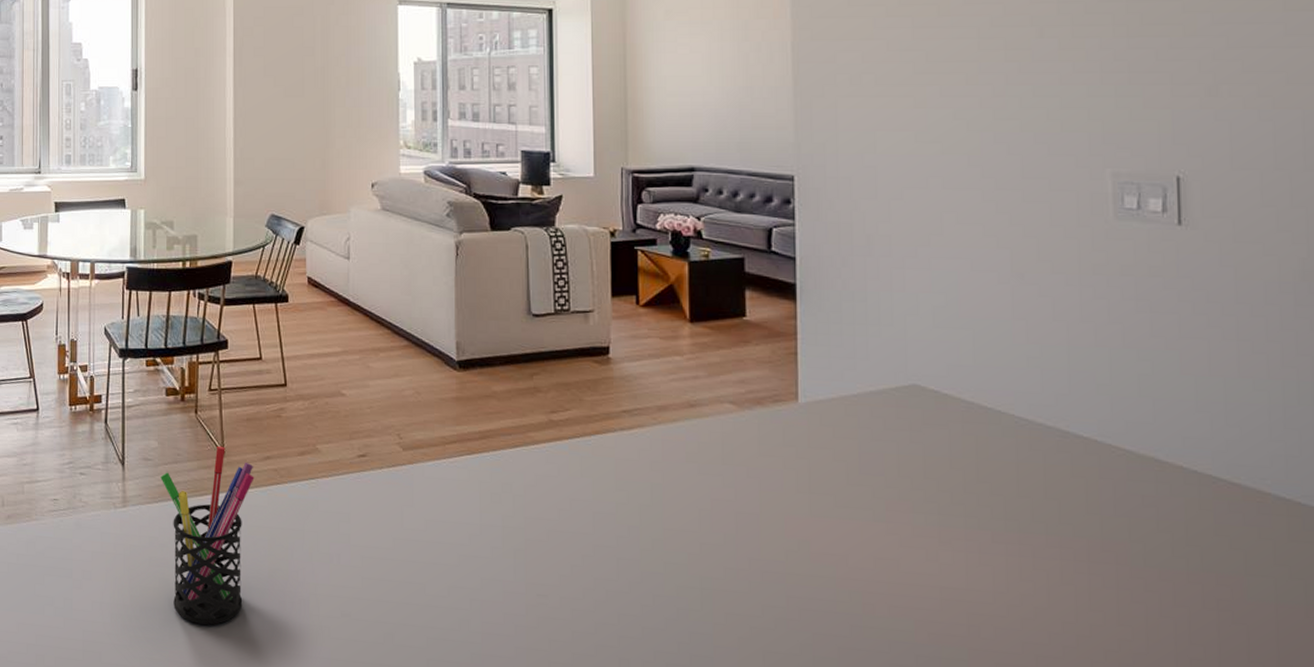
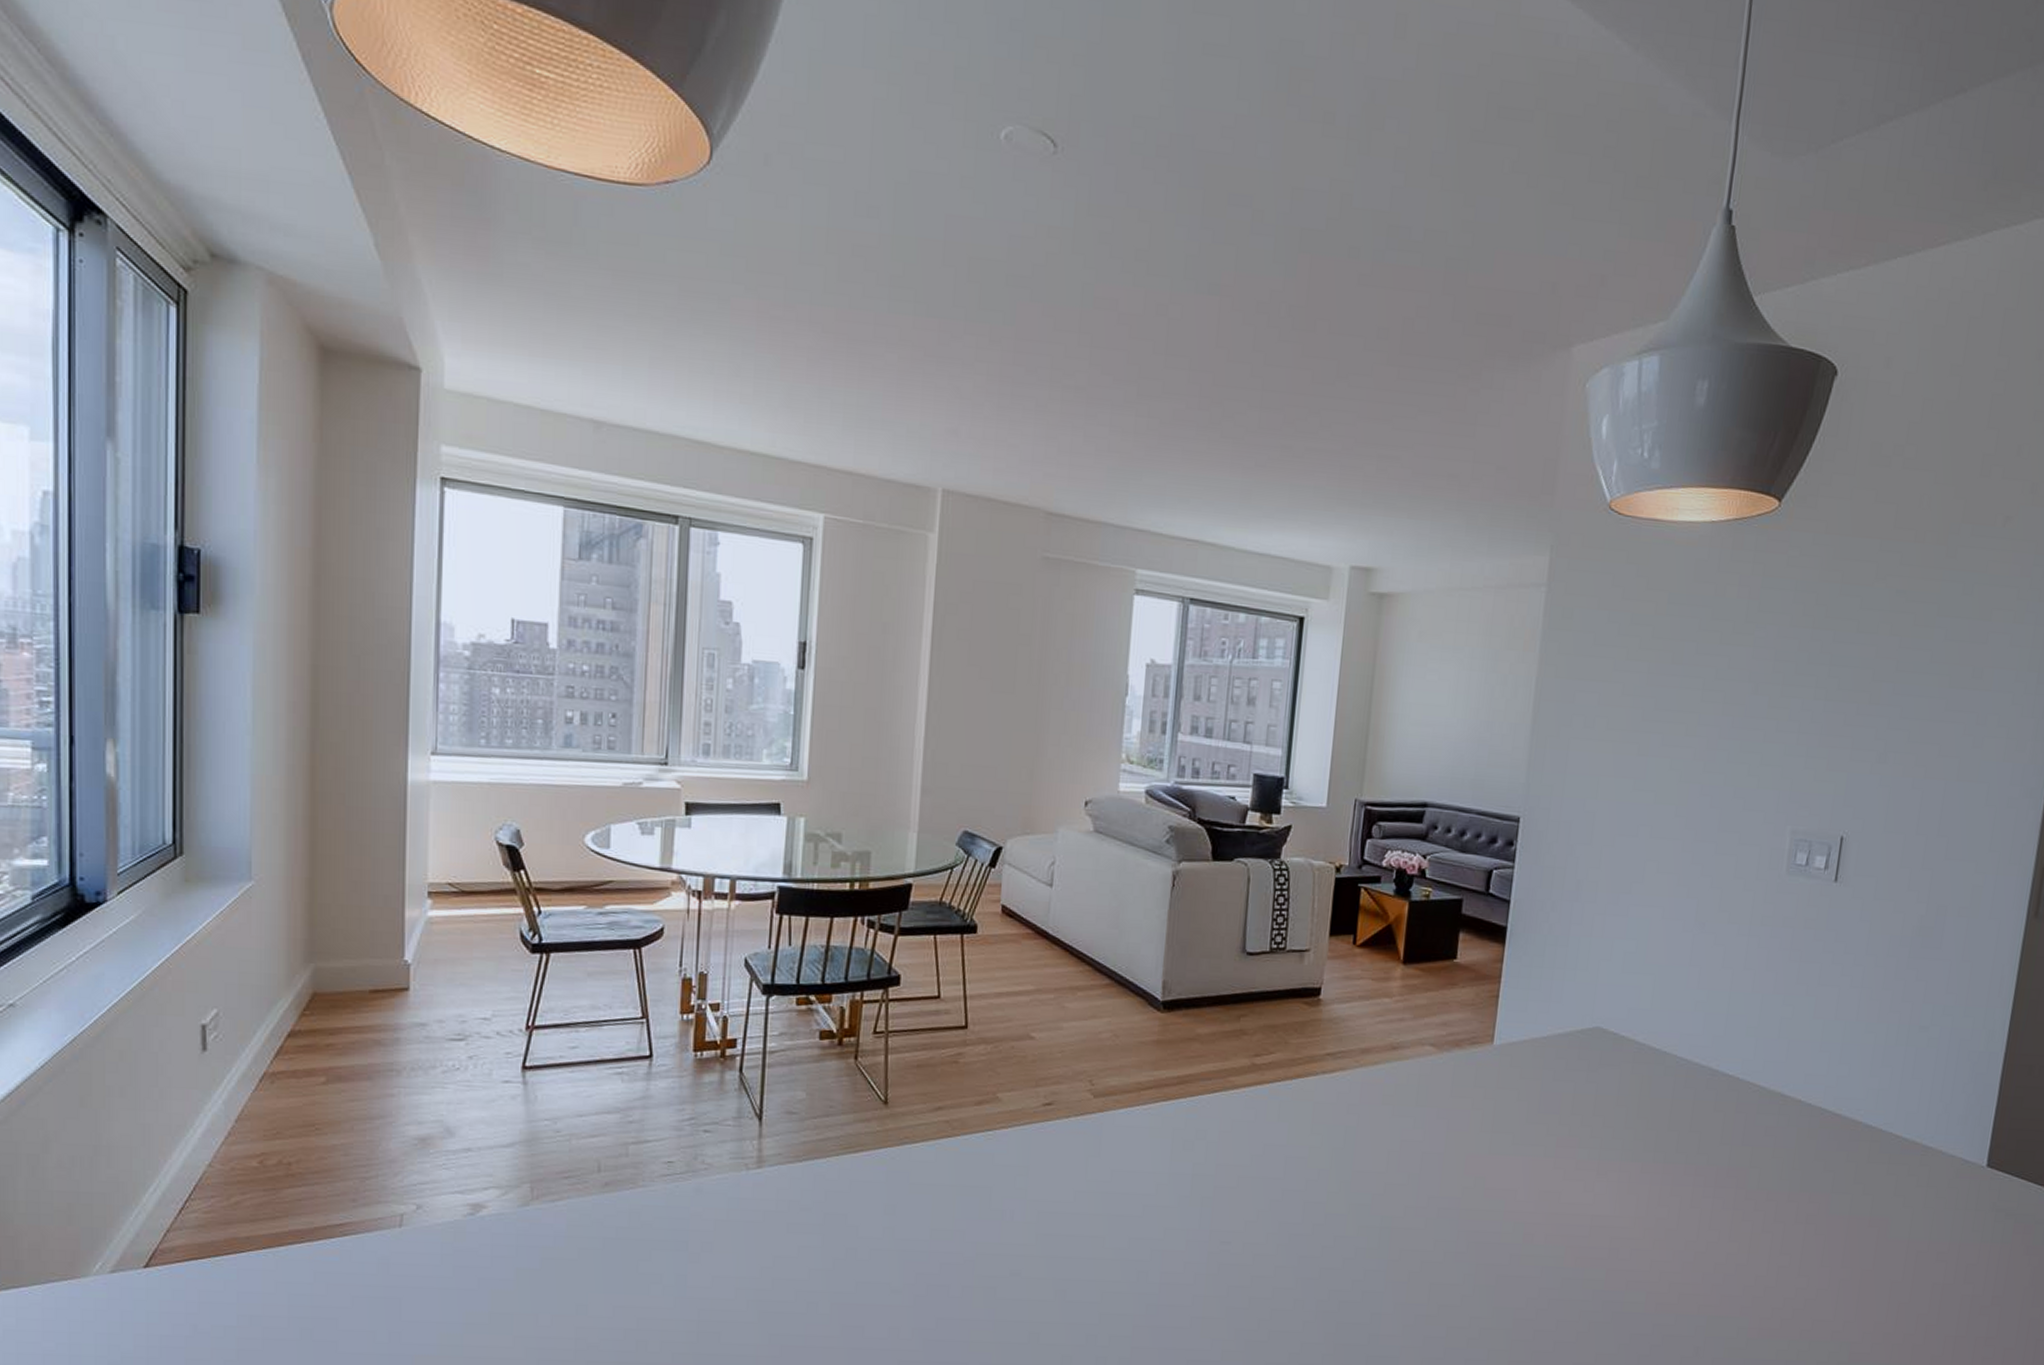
pen holder: present [160,445,255,625] -> none [807,1096,922,1294]

